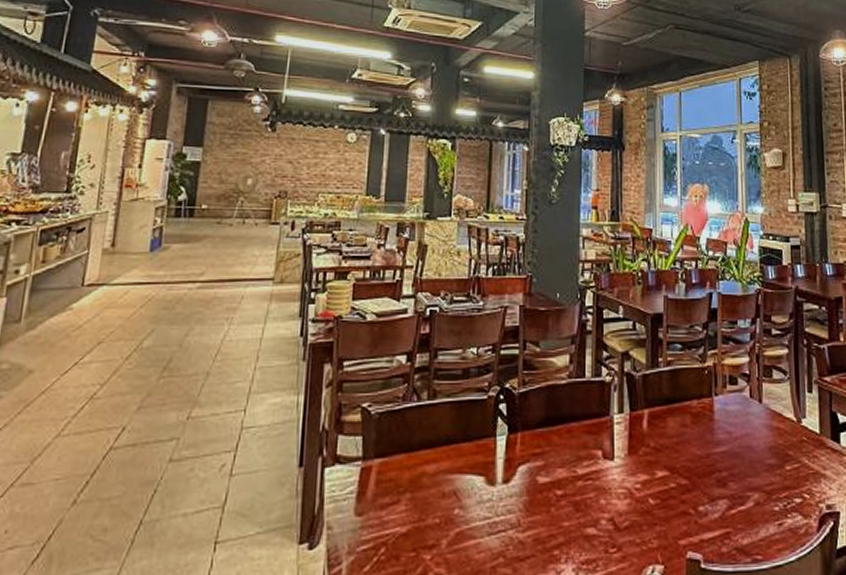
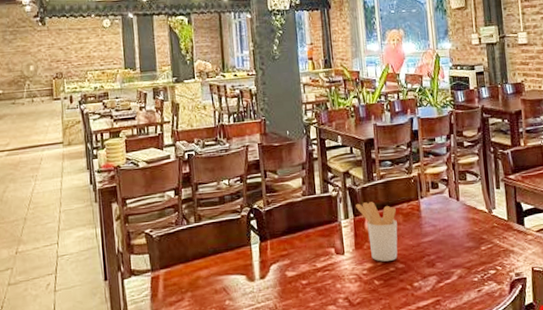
utensil holder: none [634,394,683,474] -> present [356,202,398,262]

